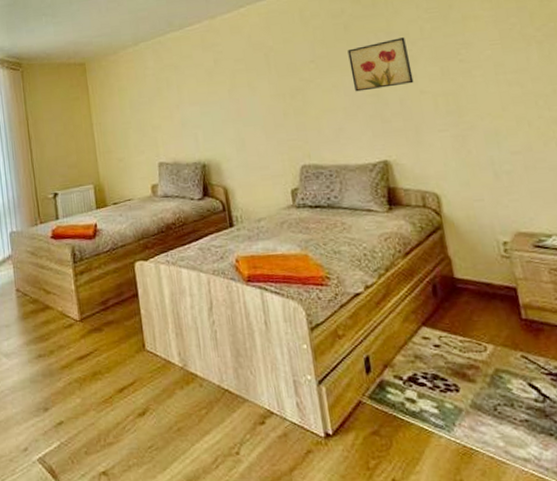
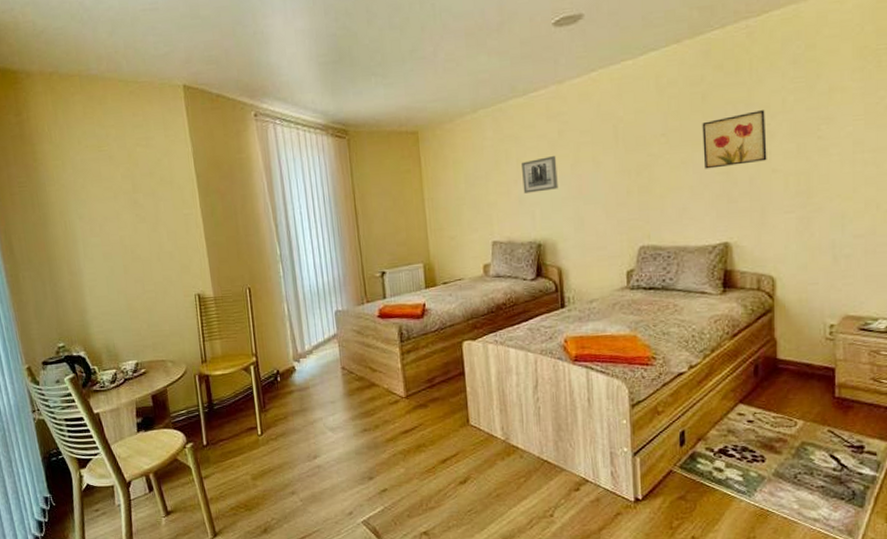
wall art: none [182,82,218,117] -> present [522,156,558,194]

